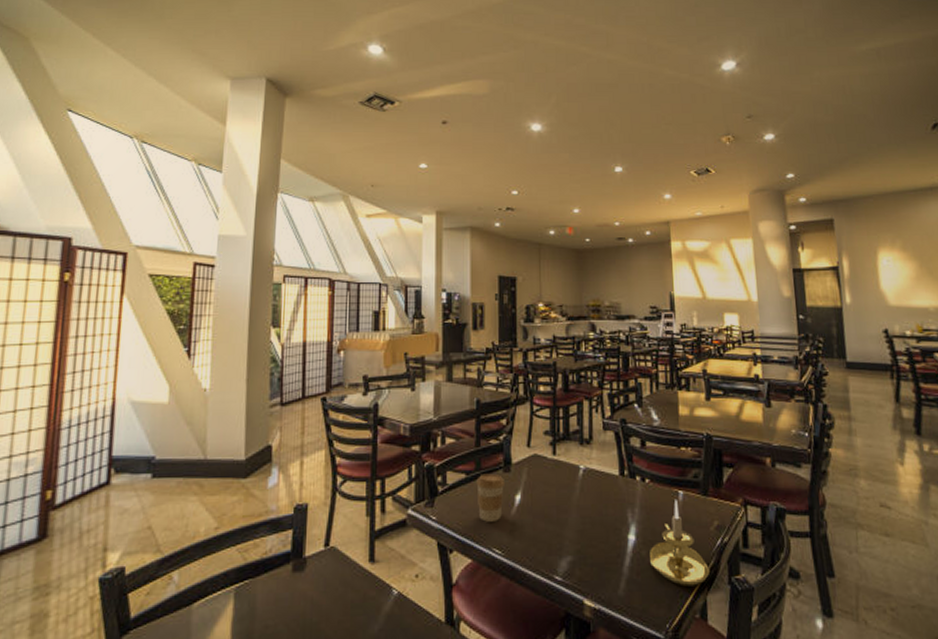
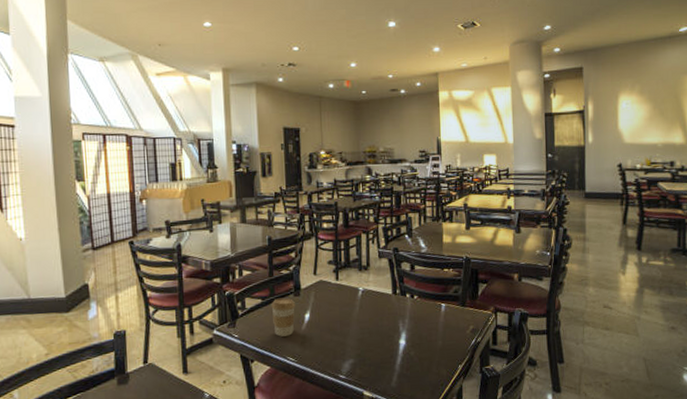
candle holder: present [650,500,709,587] -> none [417,311,465,377]

